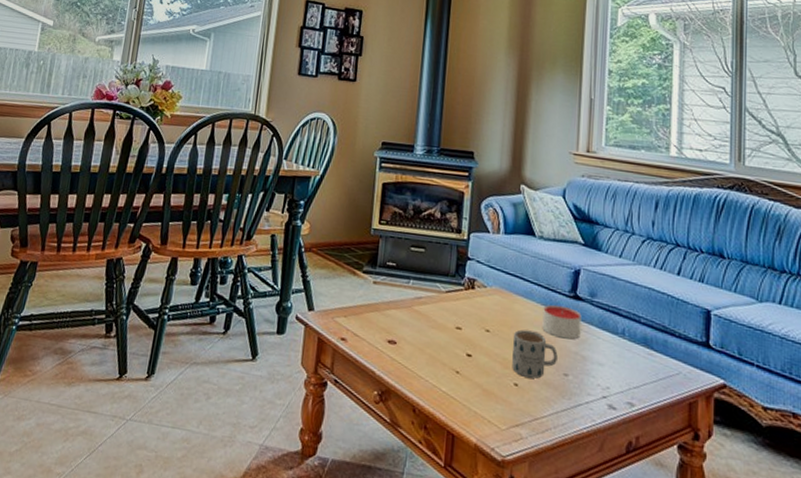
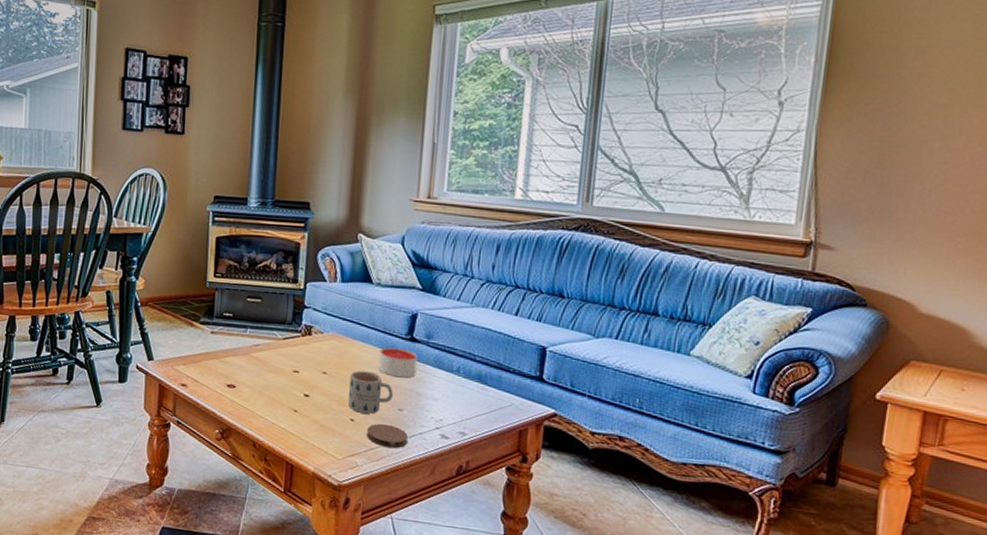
coaster: none [531,389,574,419] -> present [367,423,408,449]

